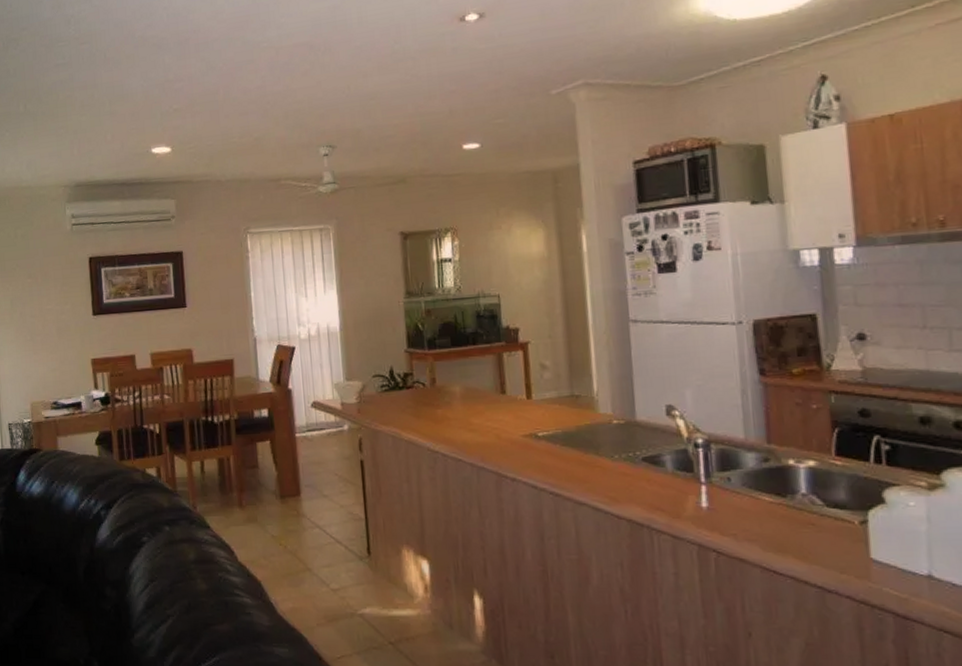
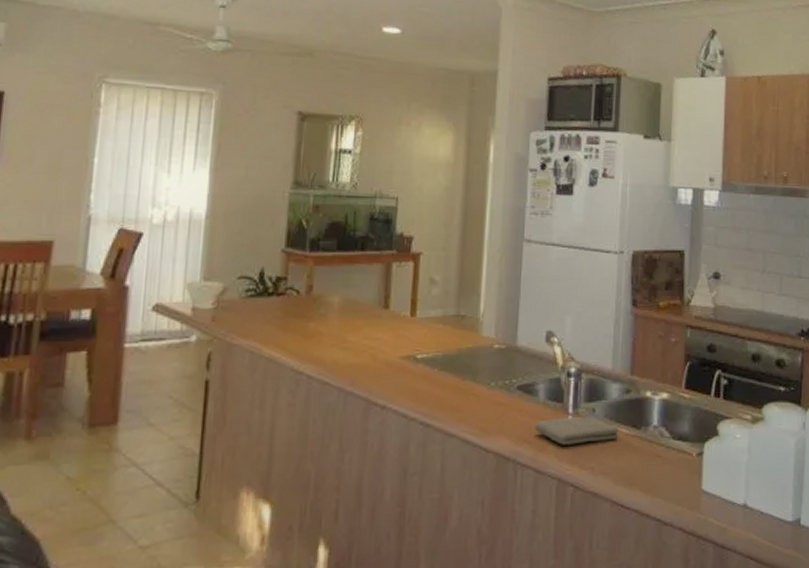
washcloth: none [665,484,762,513] -> present [534,416,619,445]

